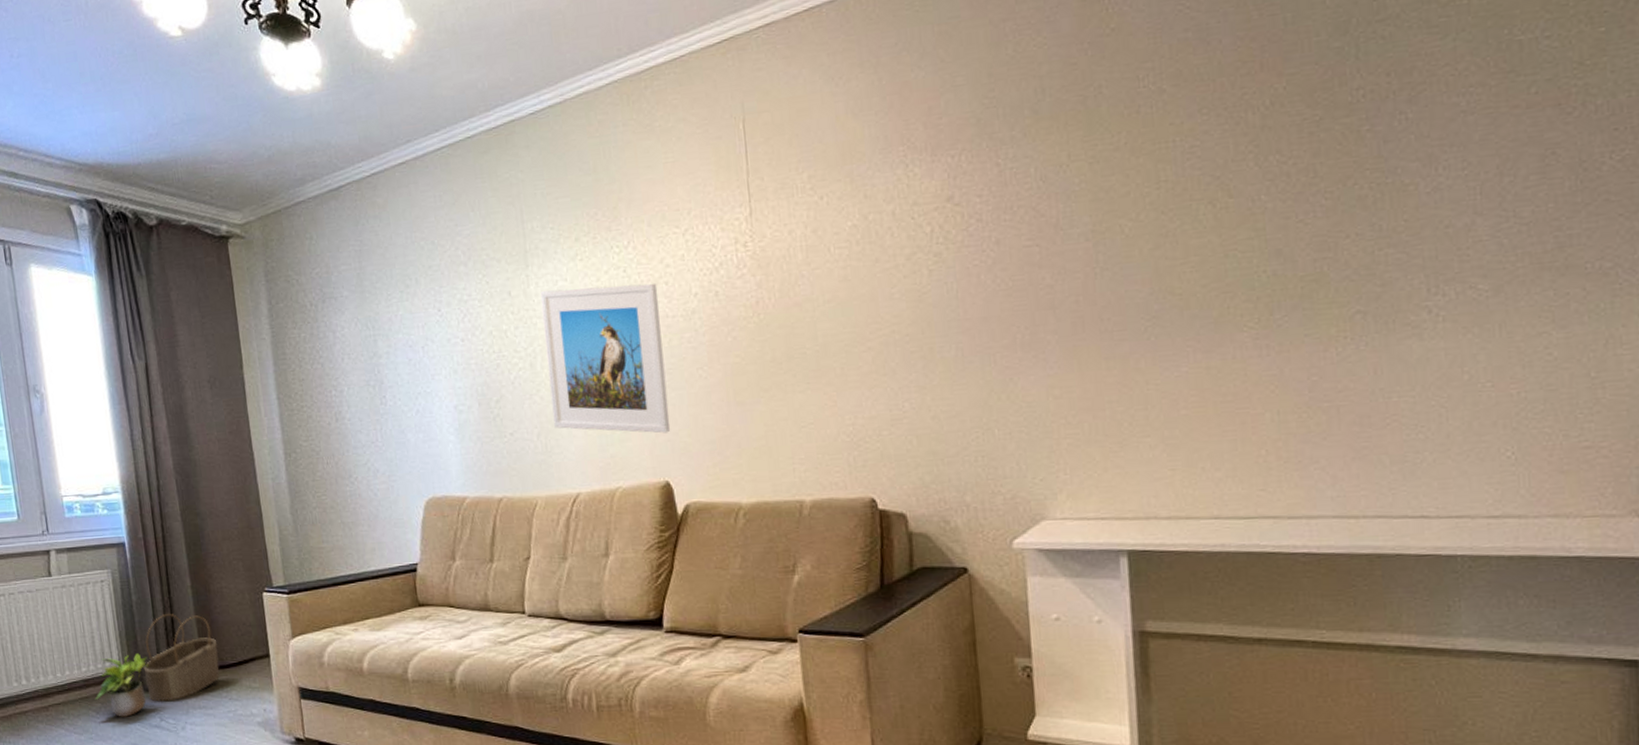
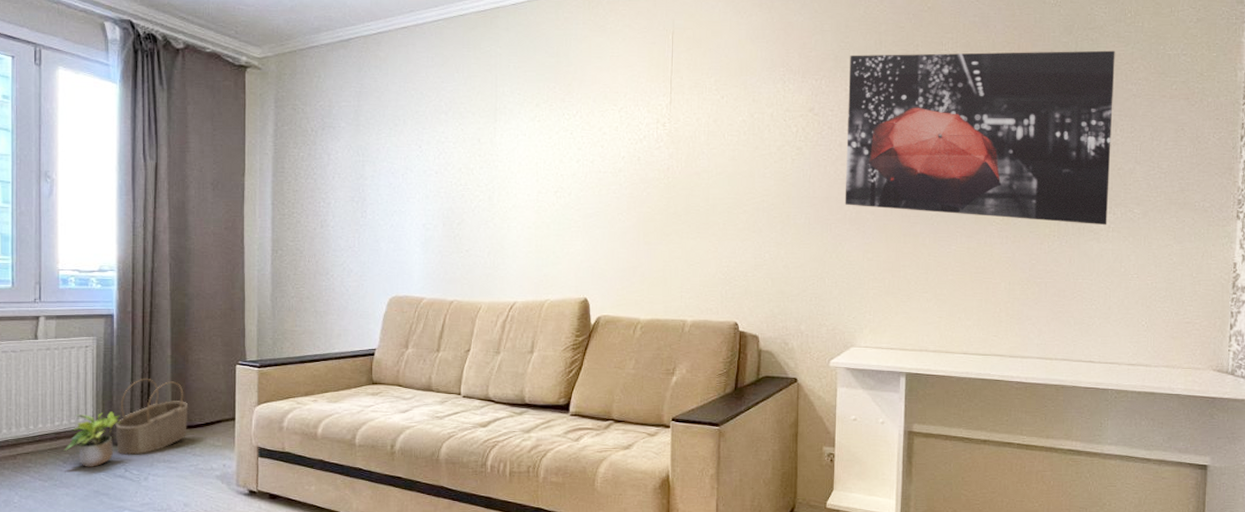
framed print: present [540,283,671,434] -> none [502,142,595,261]
wall art: none [999,48,1434,326] -> present [844,50,1115,226]

